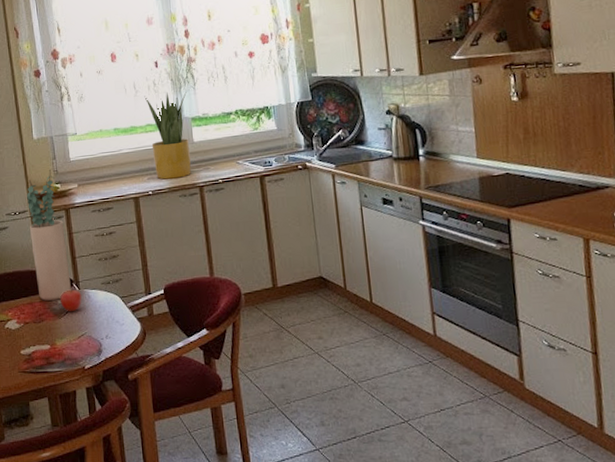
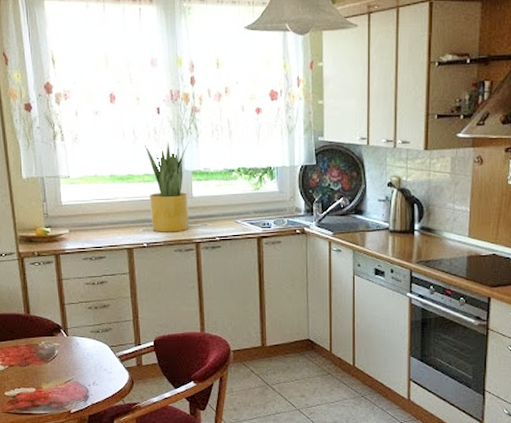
vase: present [26,170,71,301] -> none [13,212,59,345]
fruit: present [60,289,82,312] -> none [47,335,70,358]

